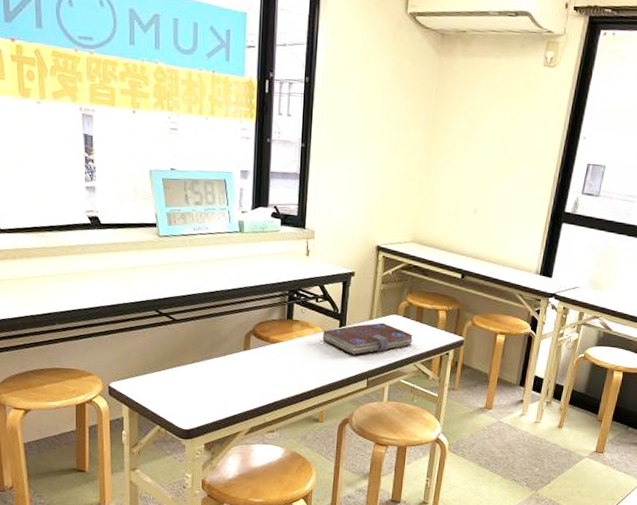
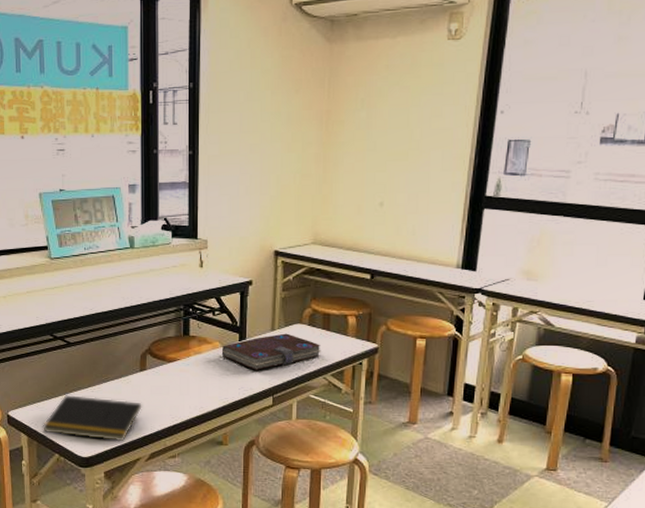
notepad: none [144,370,244,416] -> present [42,395,142,442]

